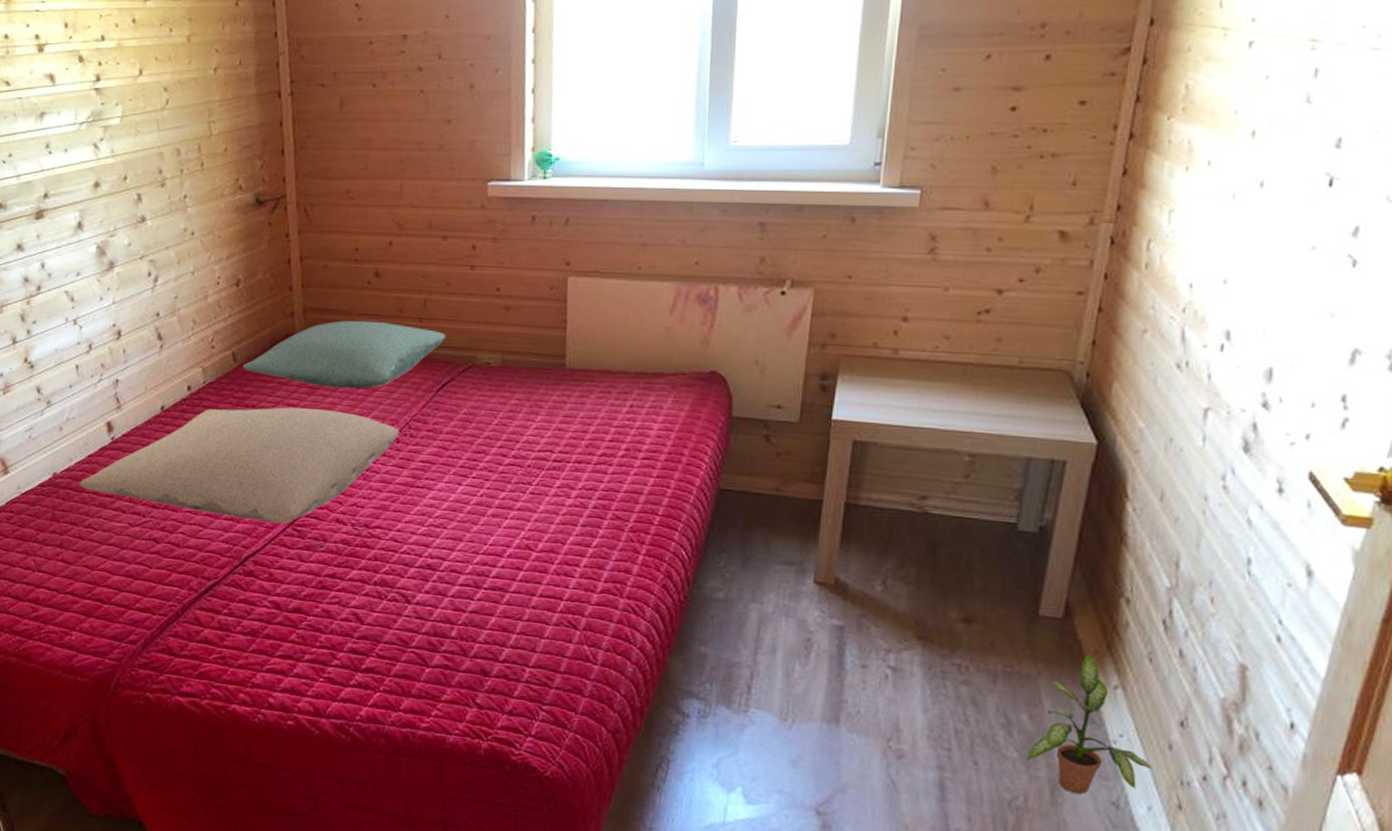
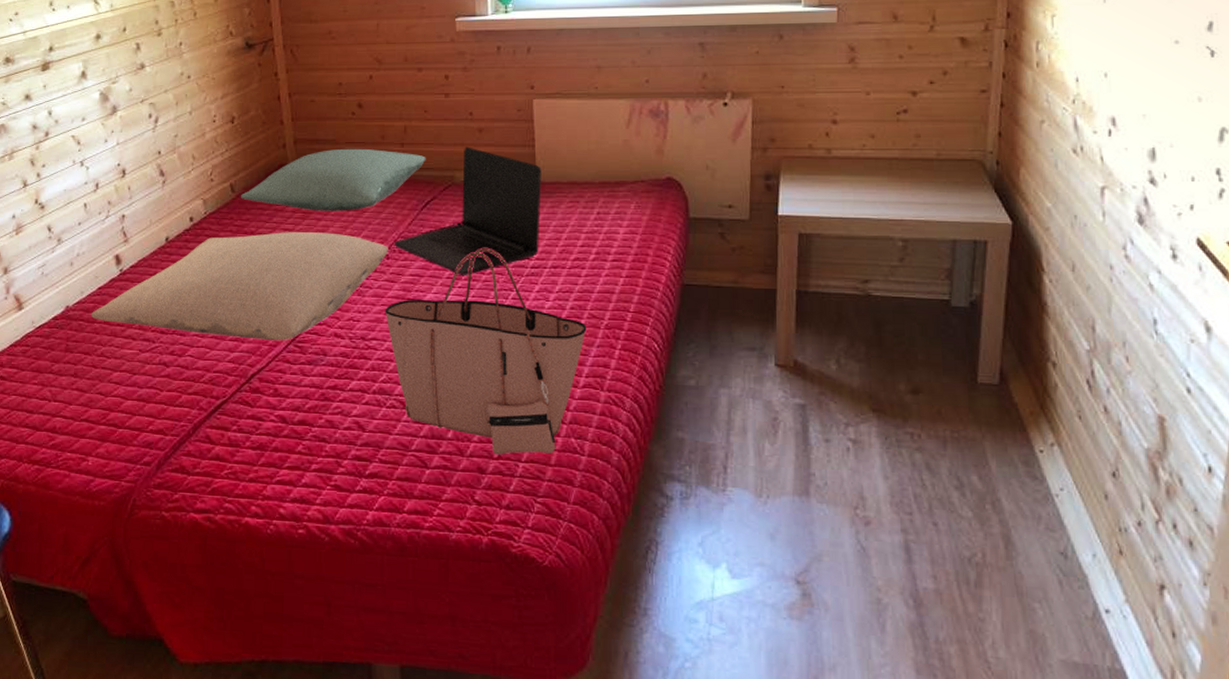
tote bag: none [391,437,610,660] -> present [385,248,587,455]
laptop: none [405,325,572,465] -> present [393,146,542,275]
potted plant: present [1026,653,1152,794] -> none [980,414,1092,546]

